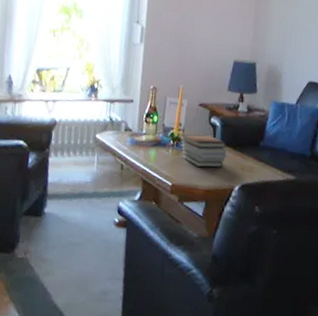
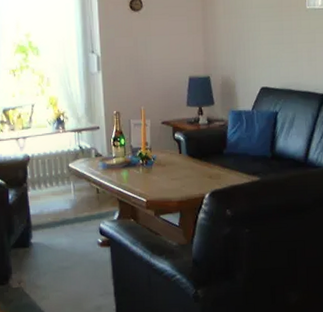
book stack: present [179,133,227,168] -> none [147,150,194,181]

